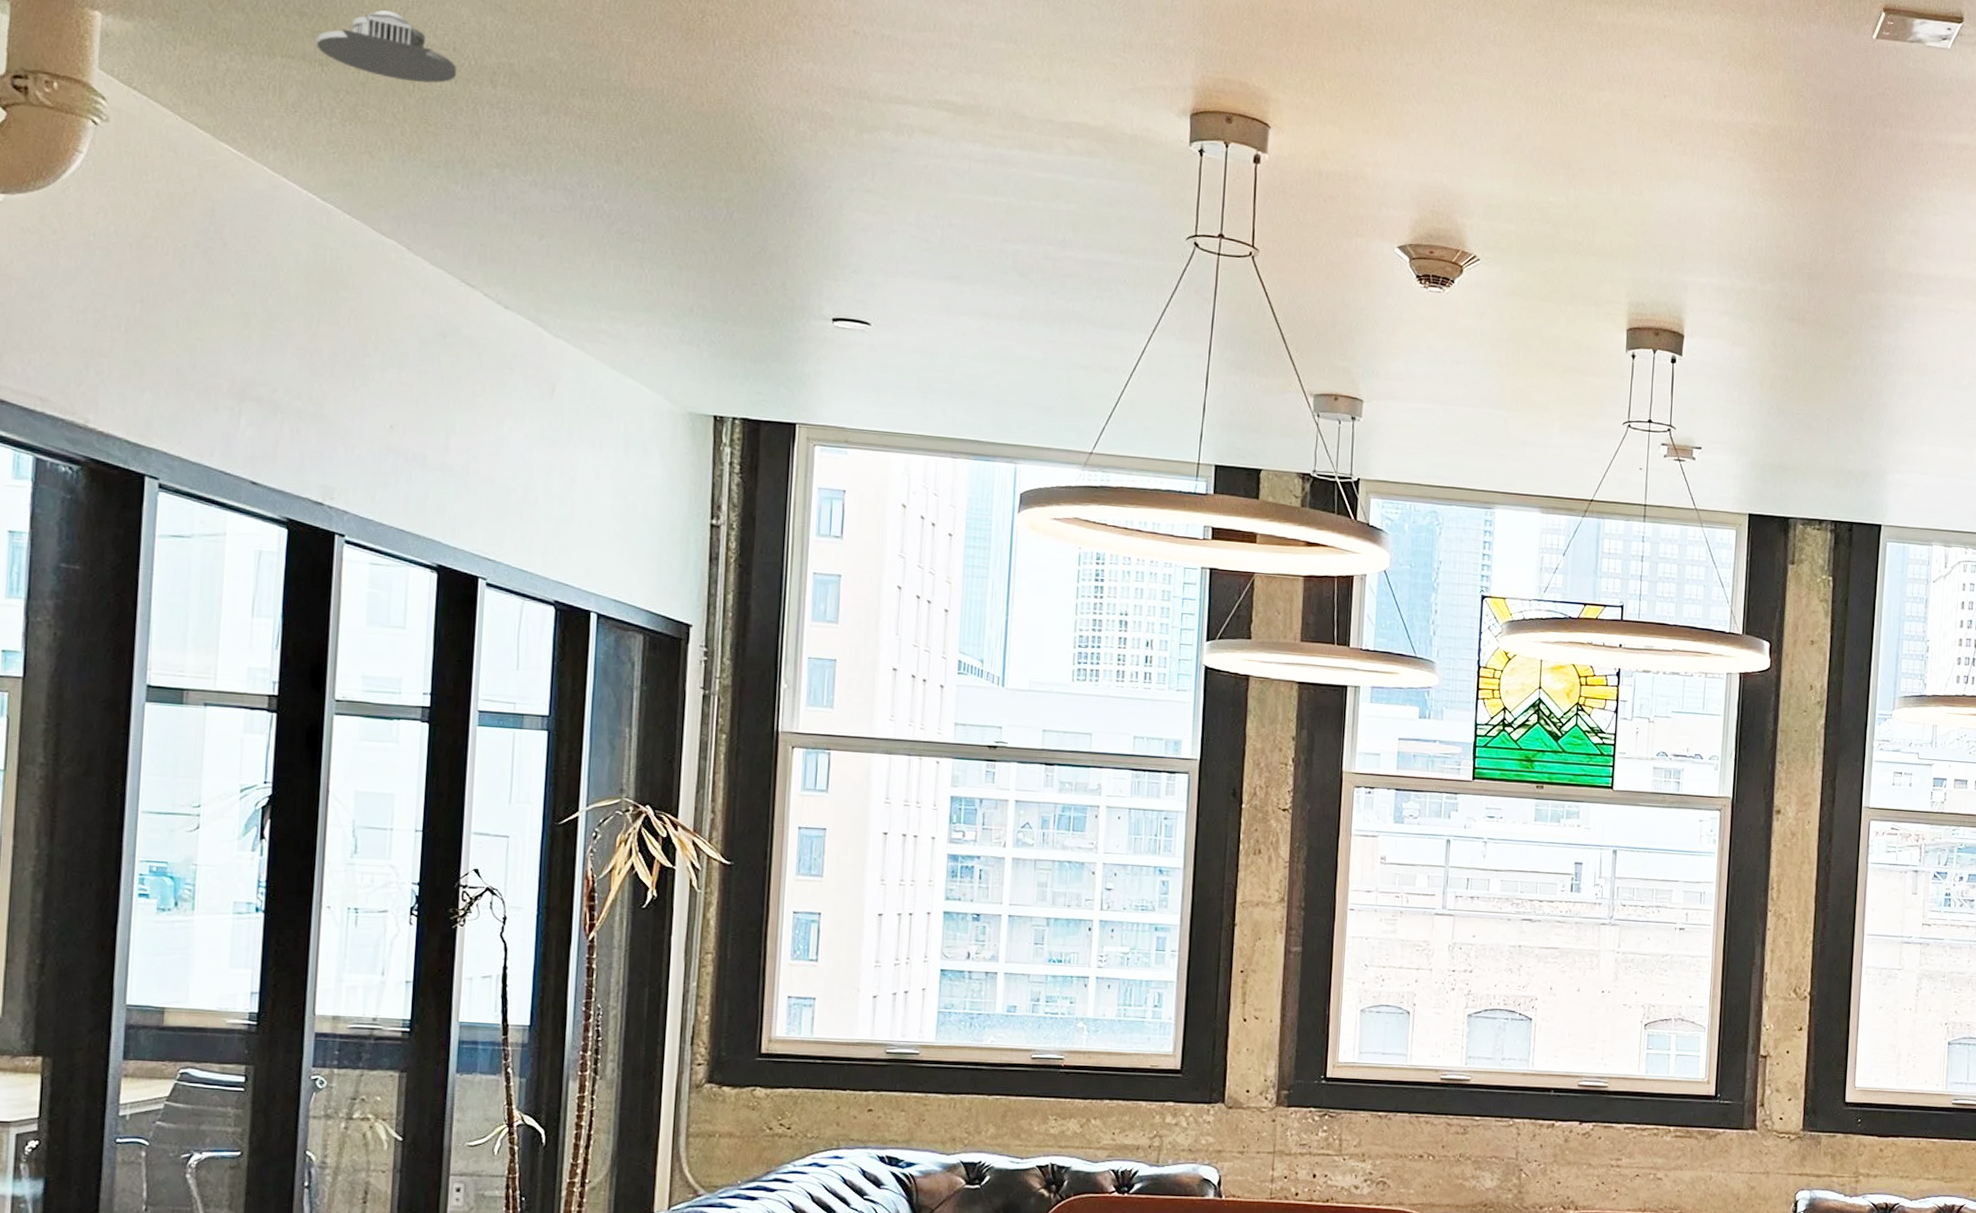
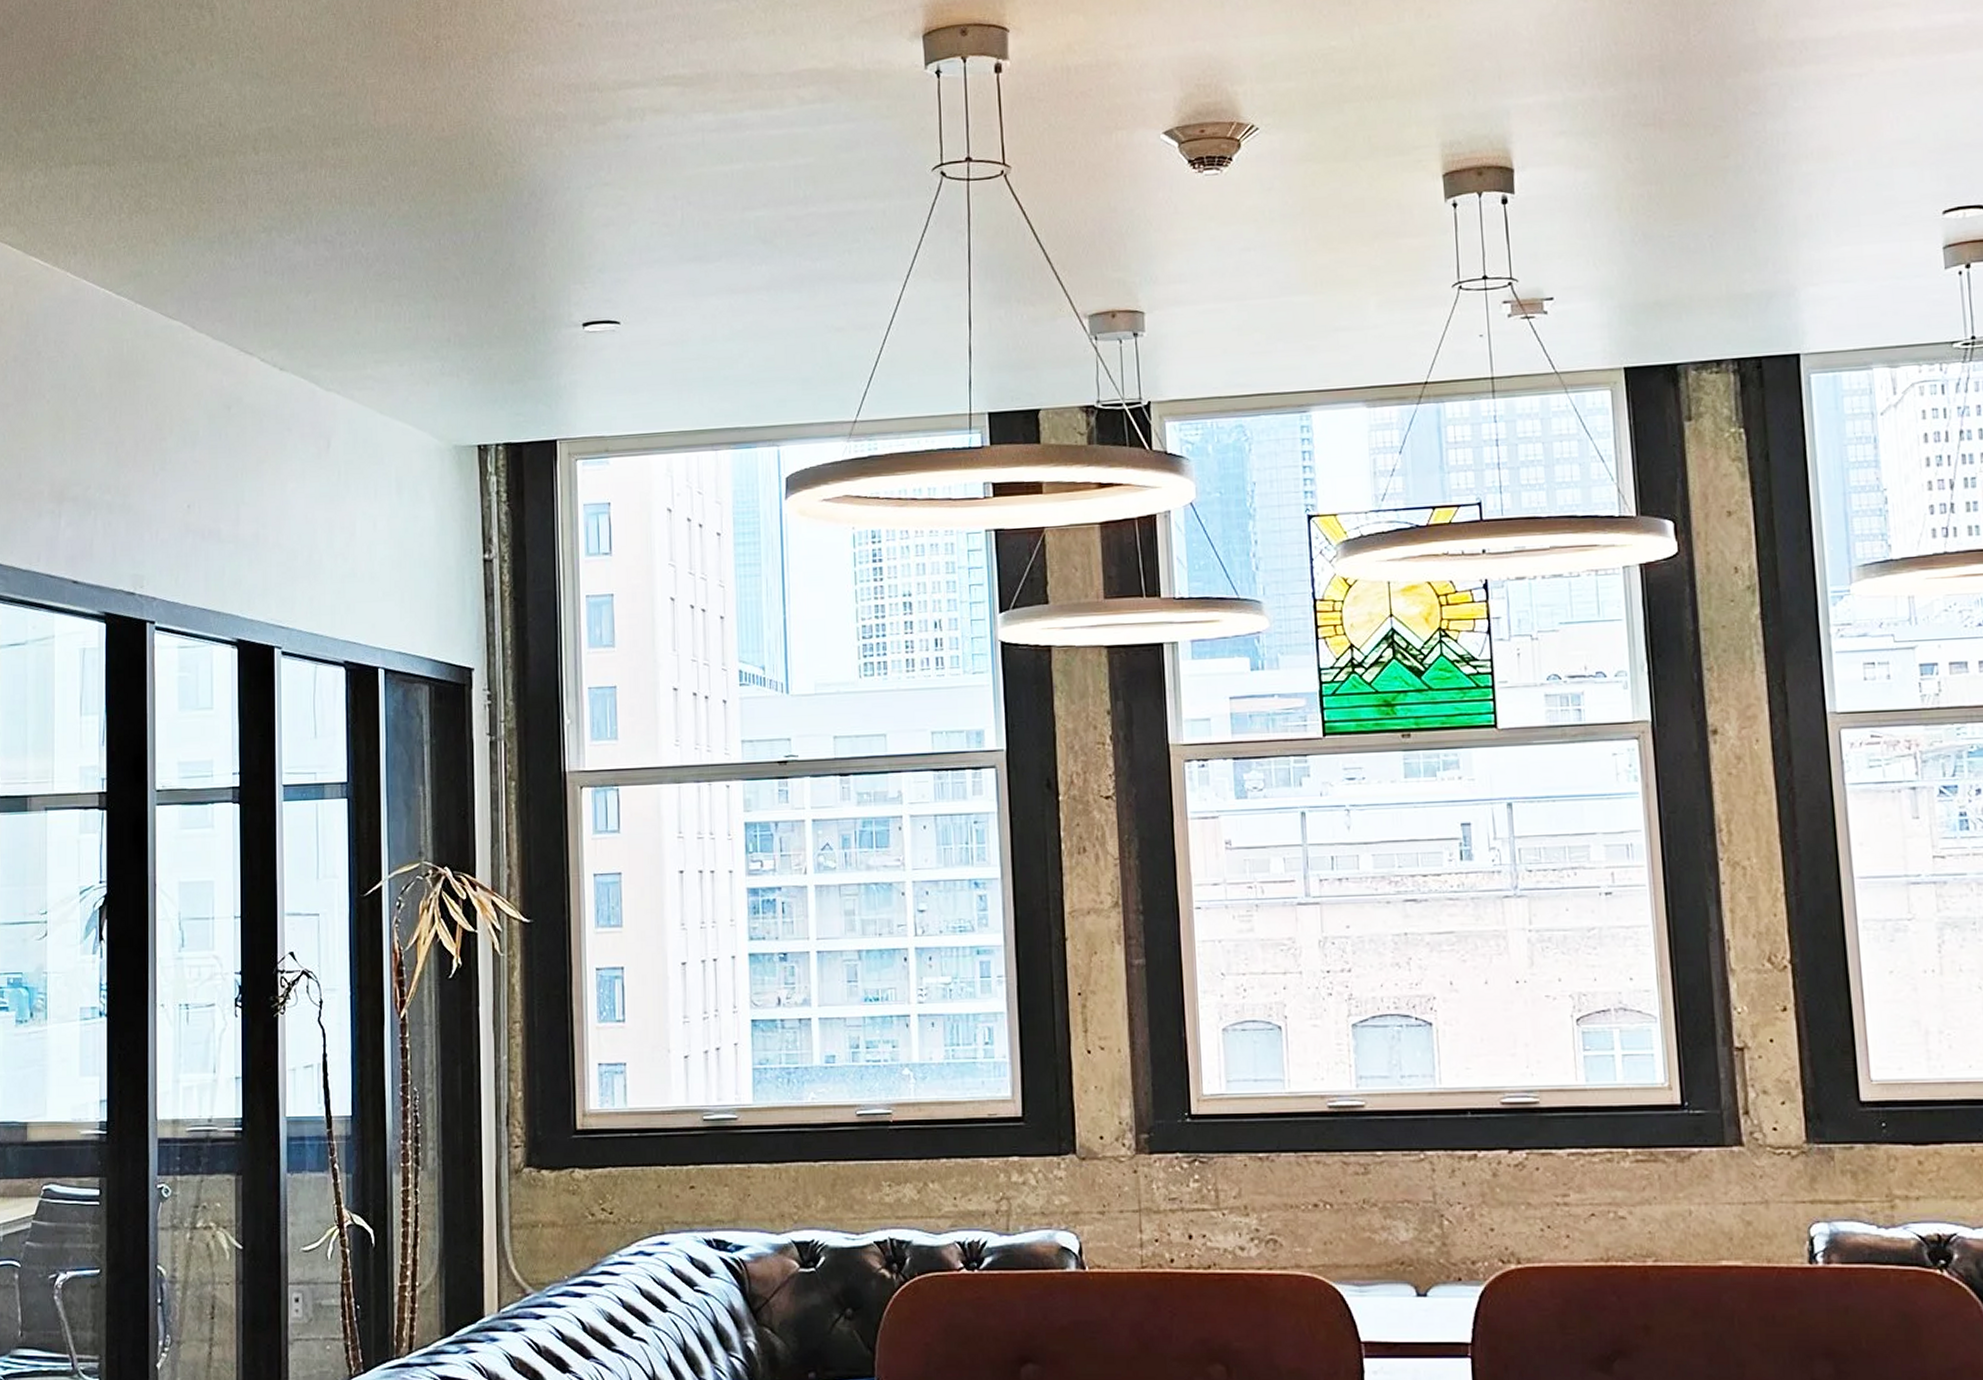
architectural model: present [316,10,457,83] -> none [104,100,224,165]

